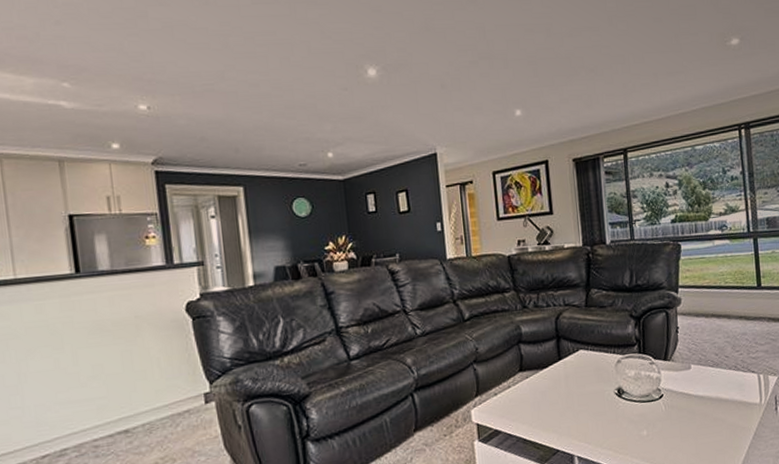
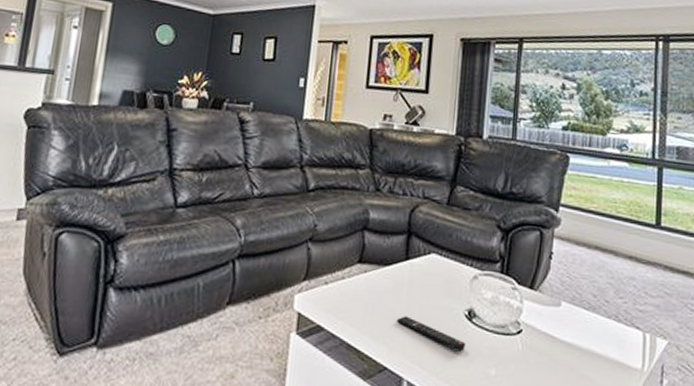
remote control: none [561,405,620,424] -> present [397,316,466,352]

